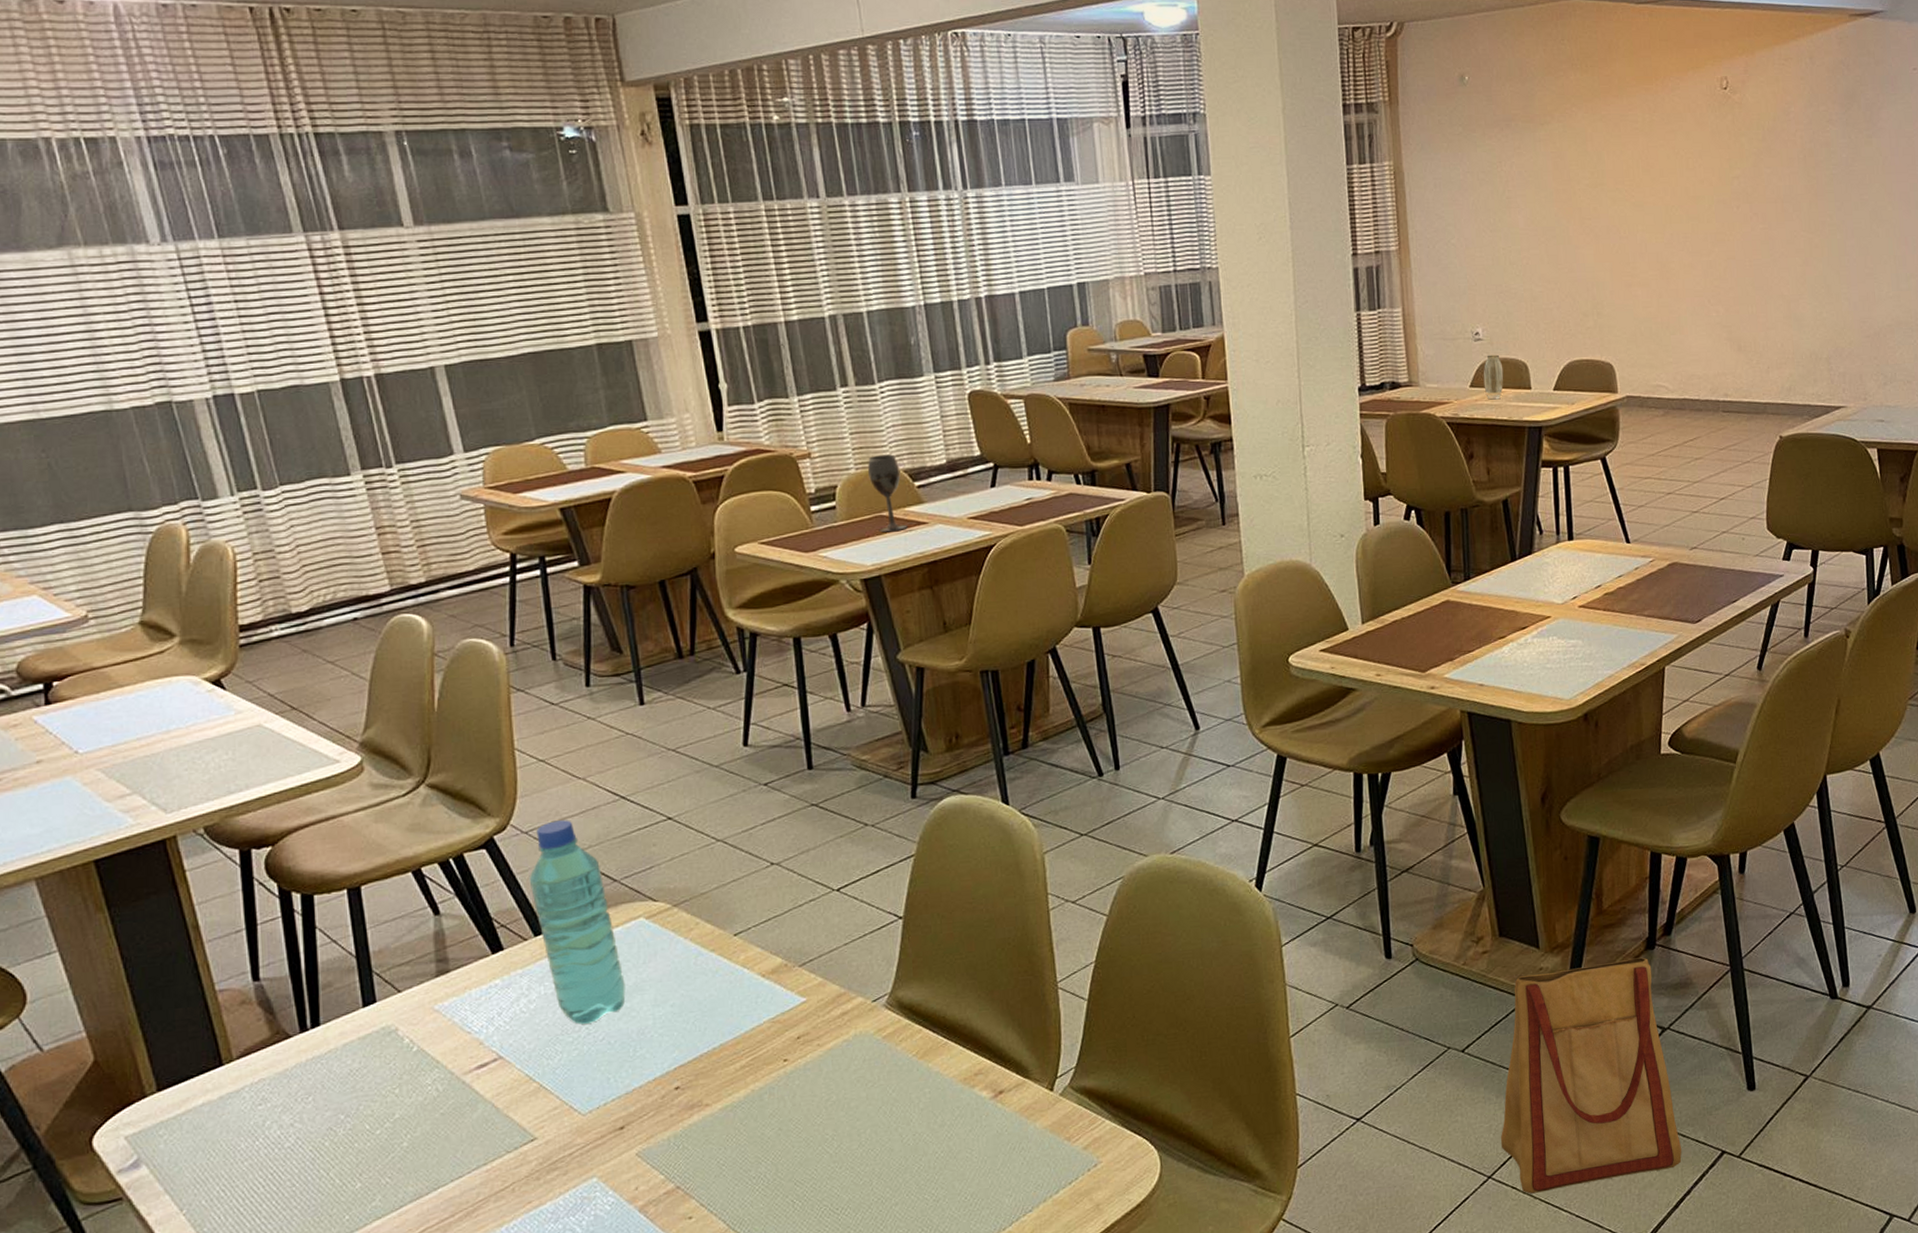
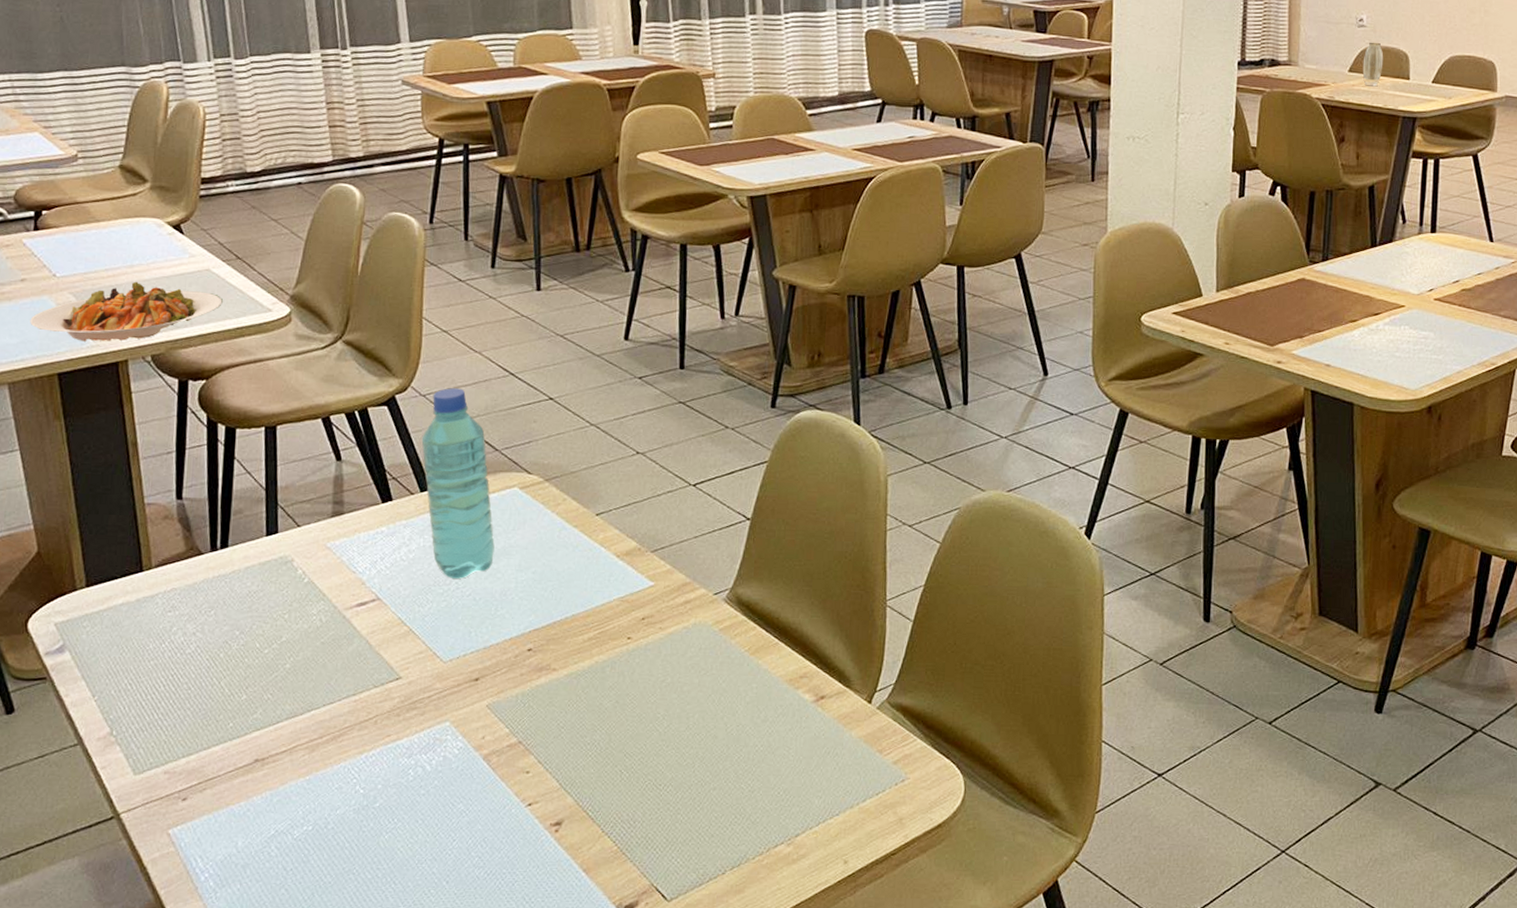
salad: none [53,747,282,822] -> present [30,281,224,342]
wine glass: present [867,454,908,533] -> none [765,81,796,155]
shopping bag: present [1501,957,1682,1194] -> none [1299,655,1481,875]

